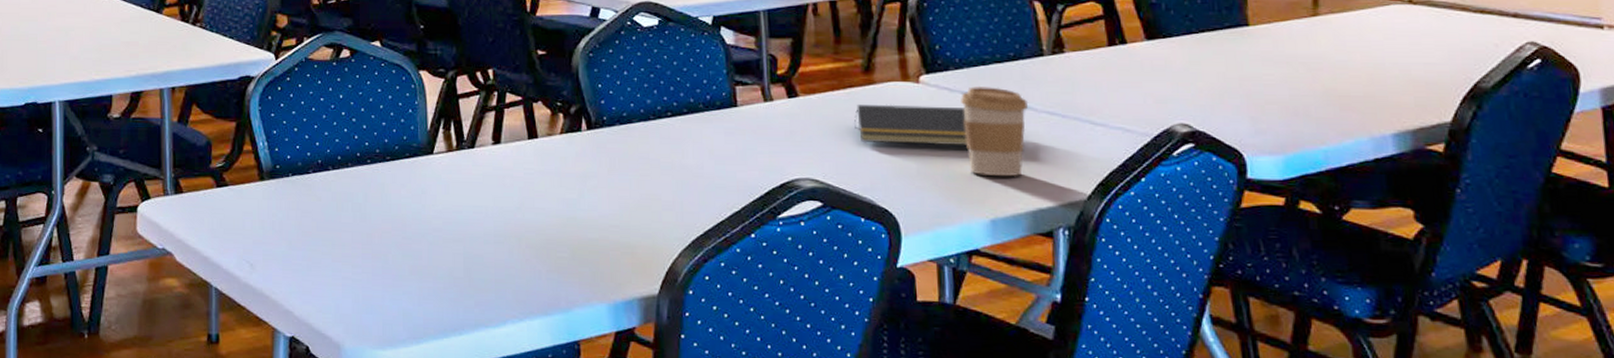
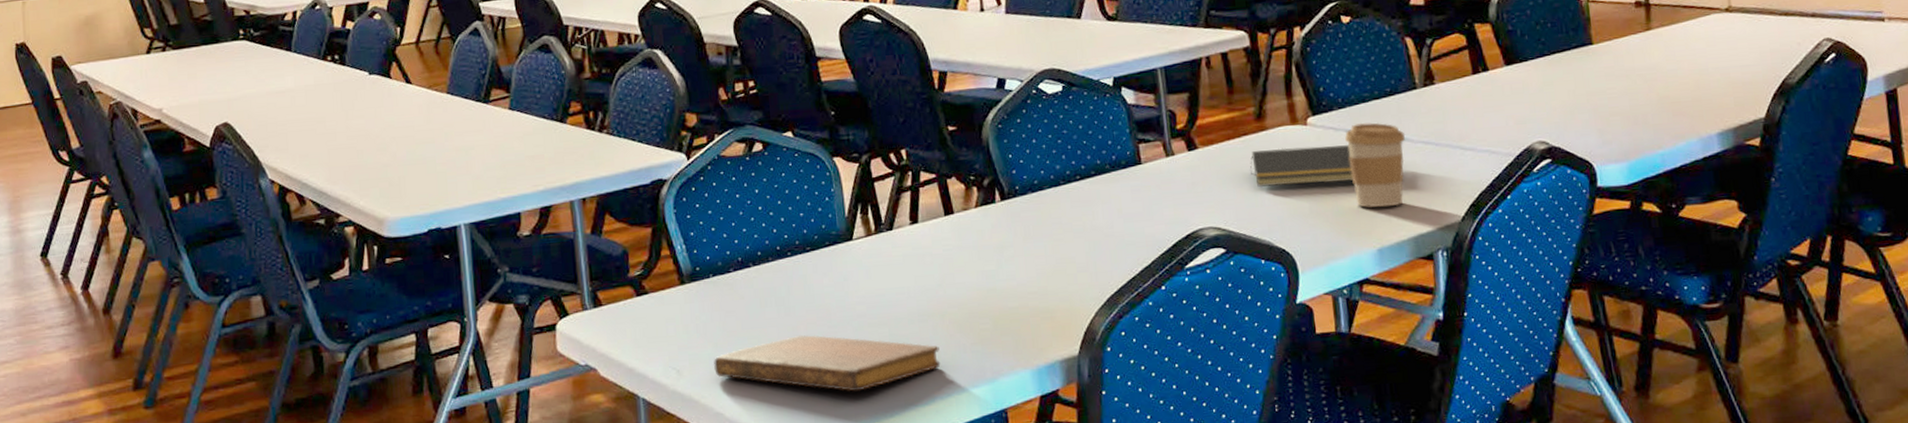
notebook: none [287,242,514,306] -> present [714,334,941,392]

